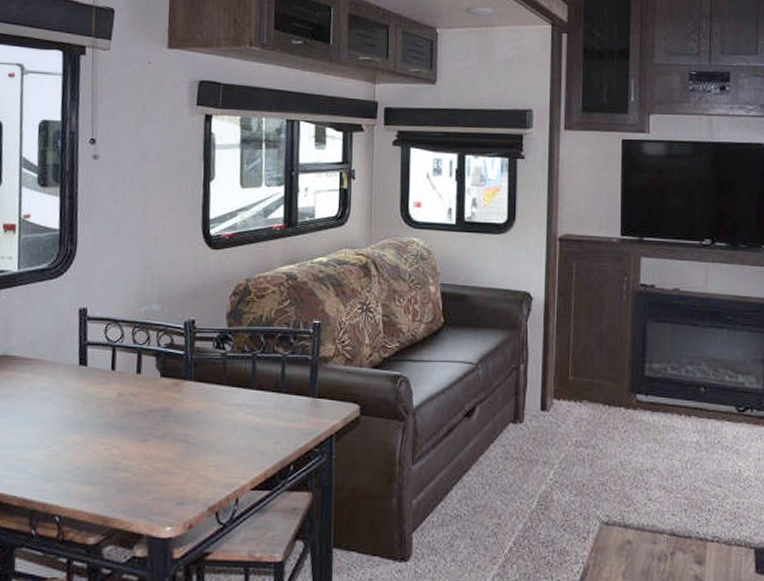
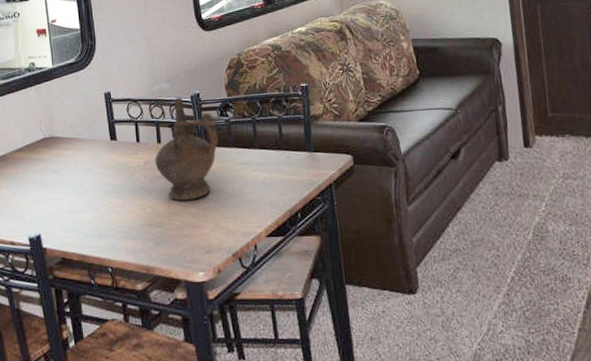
ceremonial vessel: none [130,322,211,443] -> present [155,97,219,201]

